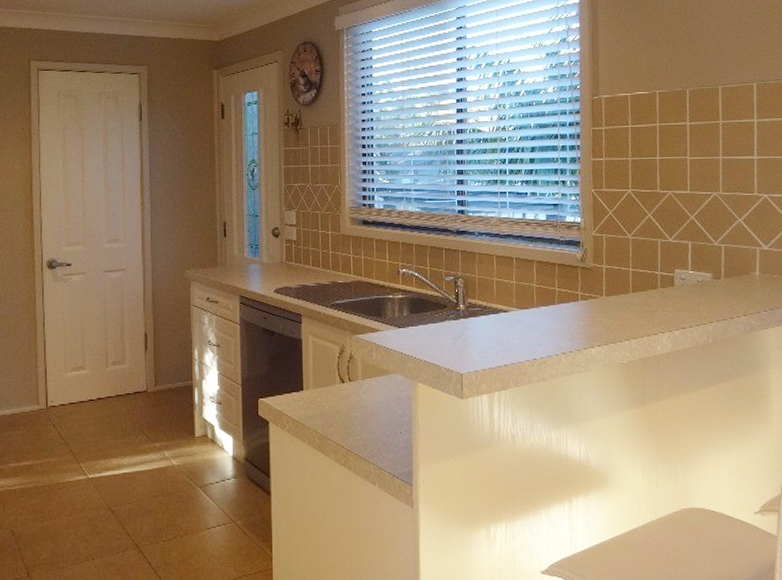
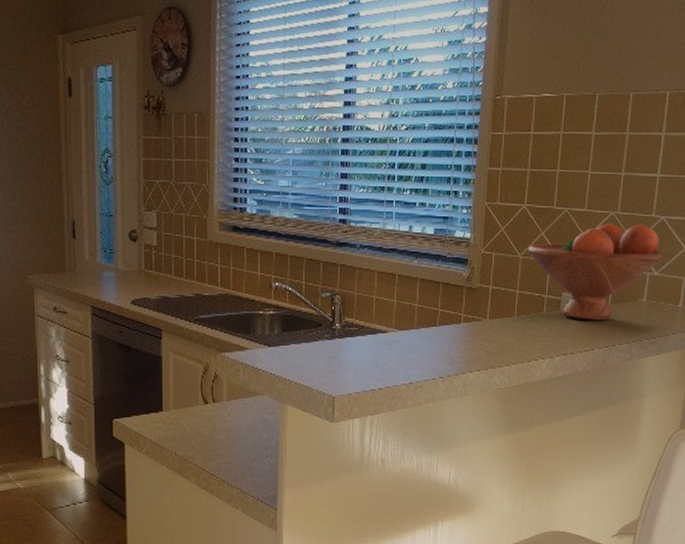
fruit bowl: none [636,202,770,295] -> present [527,223,662,320]

